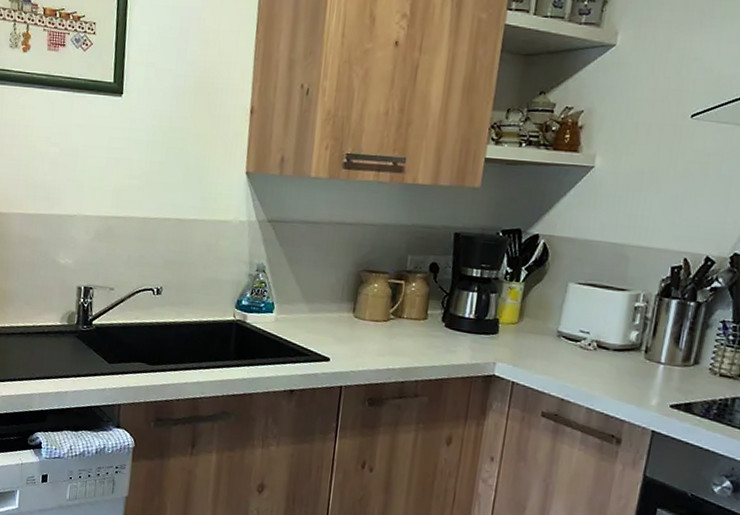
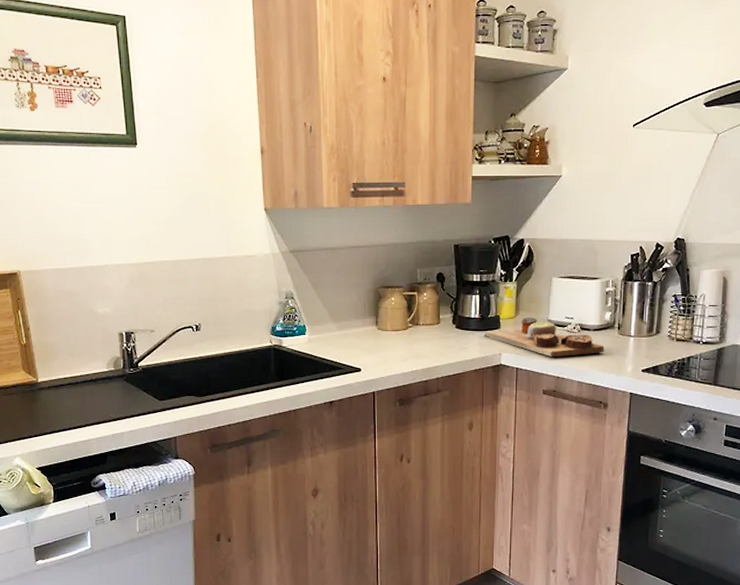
cutting board: none [478,325,625,379] -> present [485,318,604,357]

